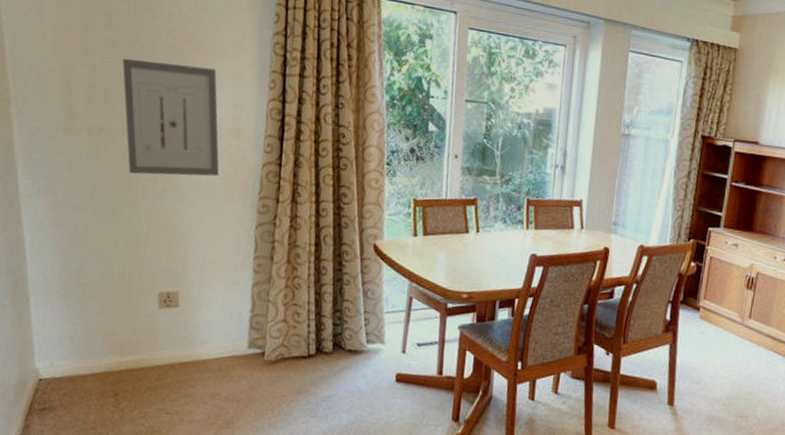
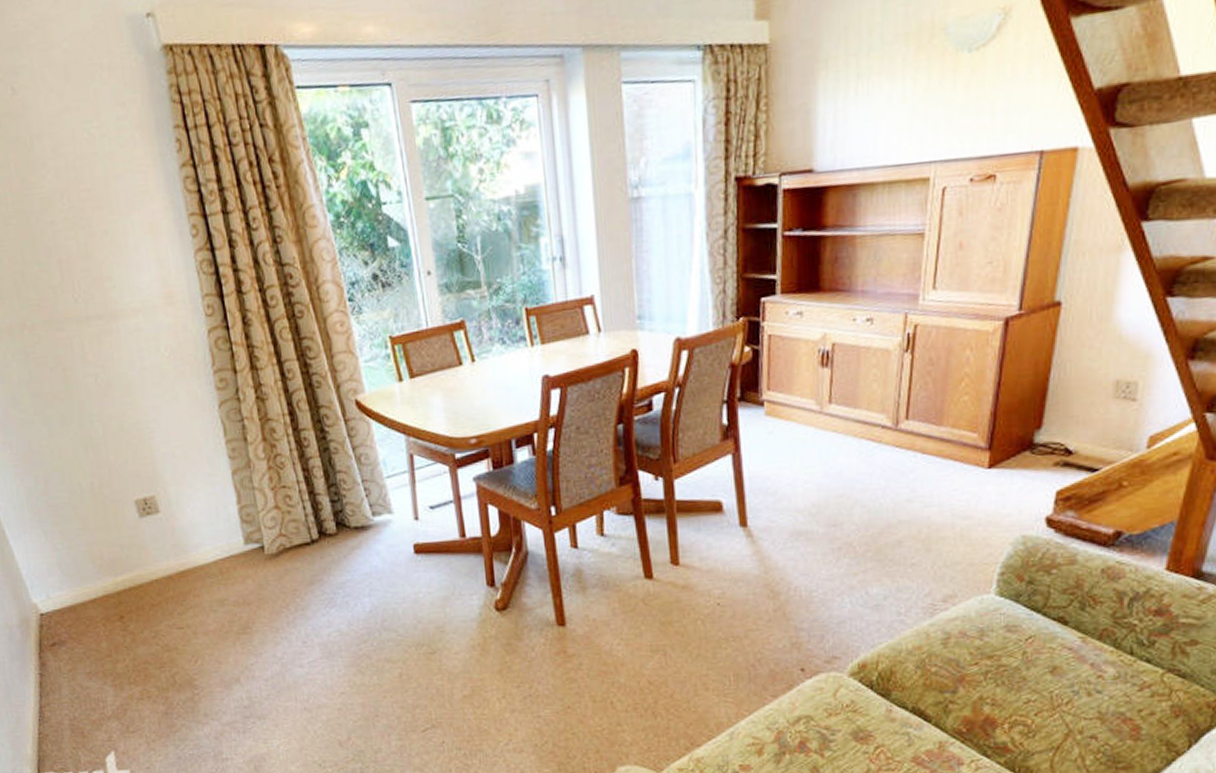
wall art: present [122,58,220,177] -> none [20,226,163,373]

